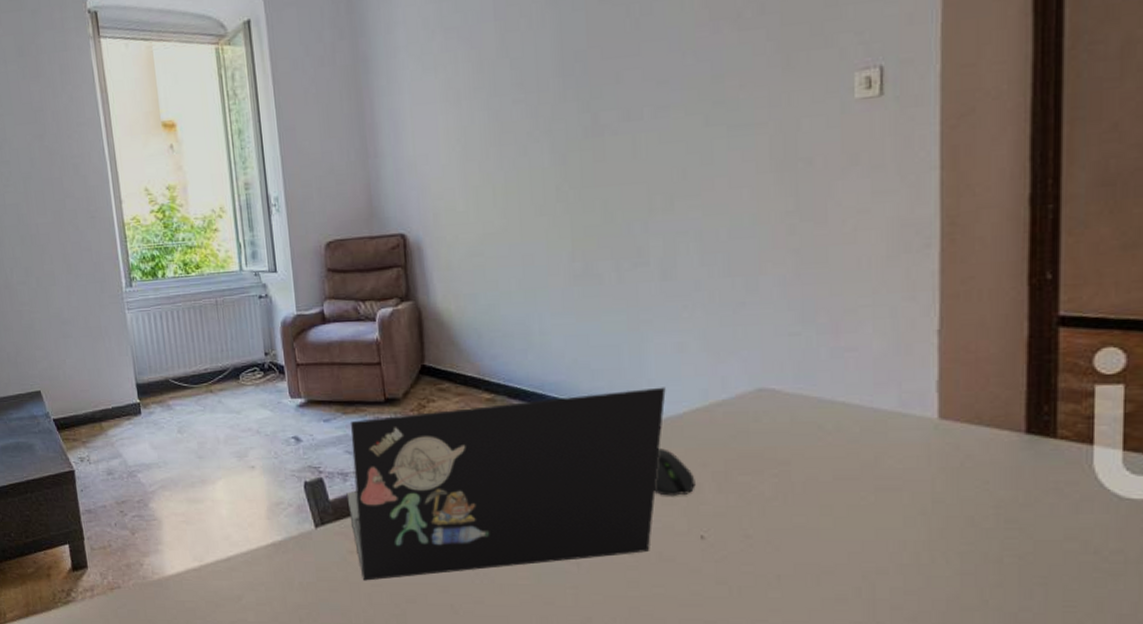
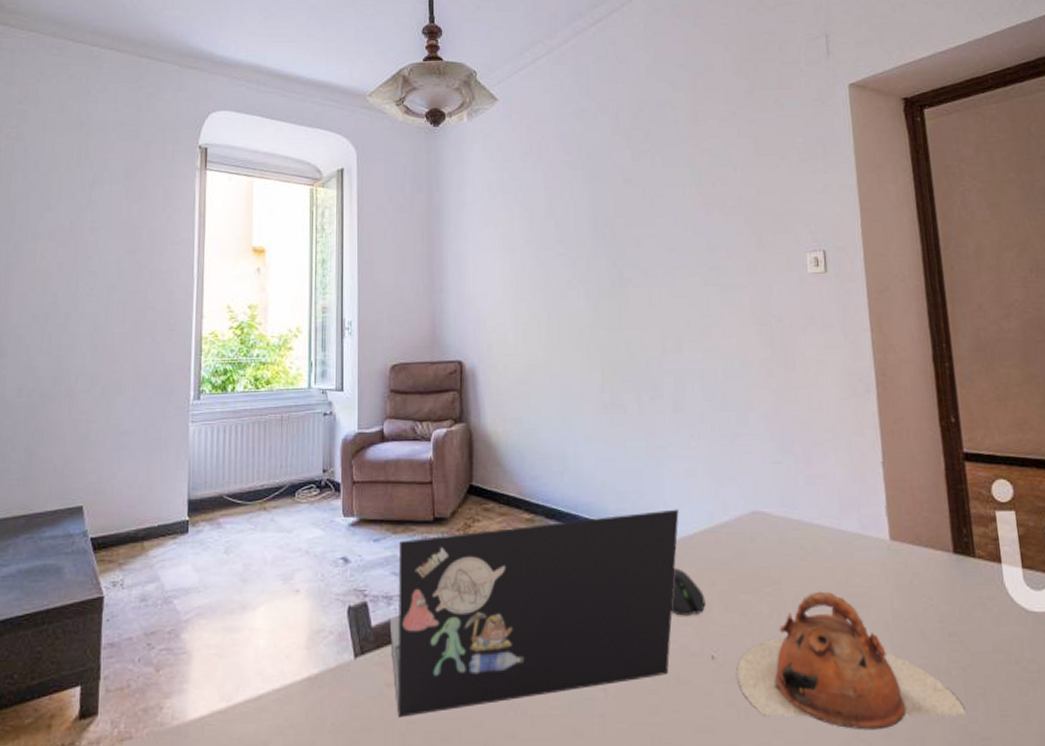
teapot: none [730,473,1018,613] -> present [737,591,967,730]

